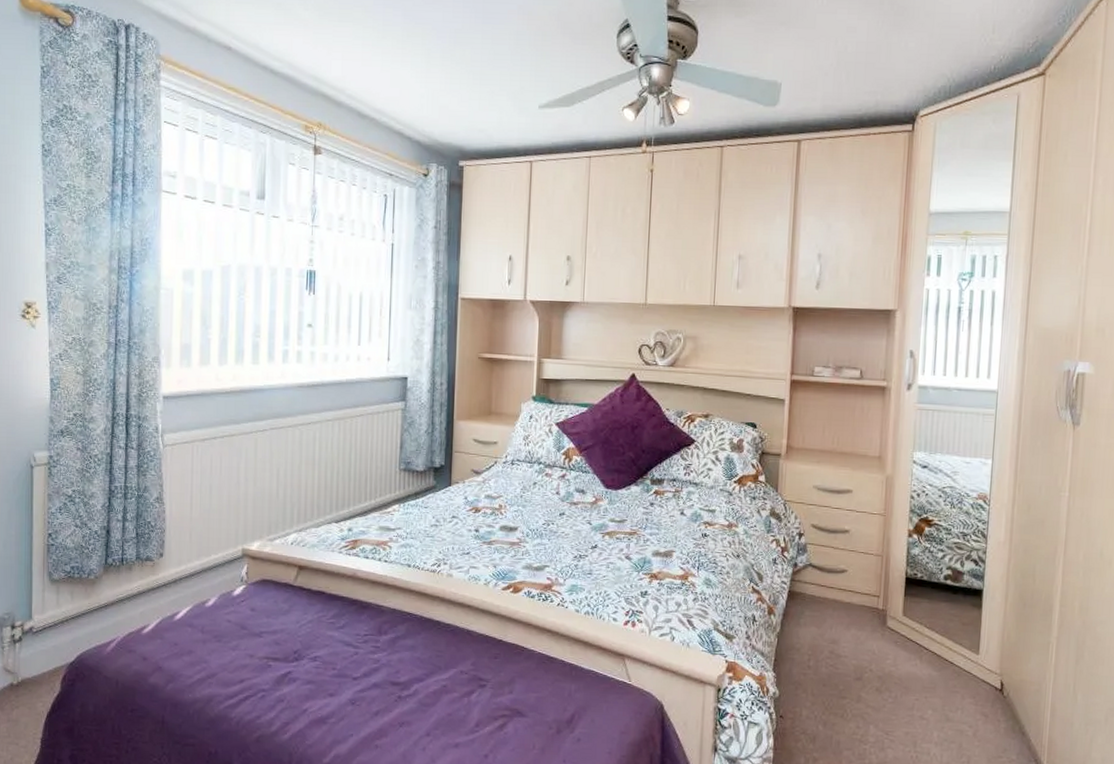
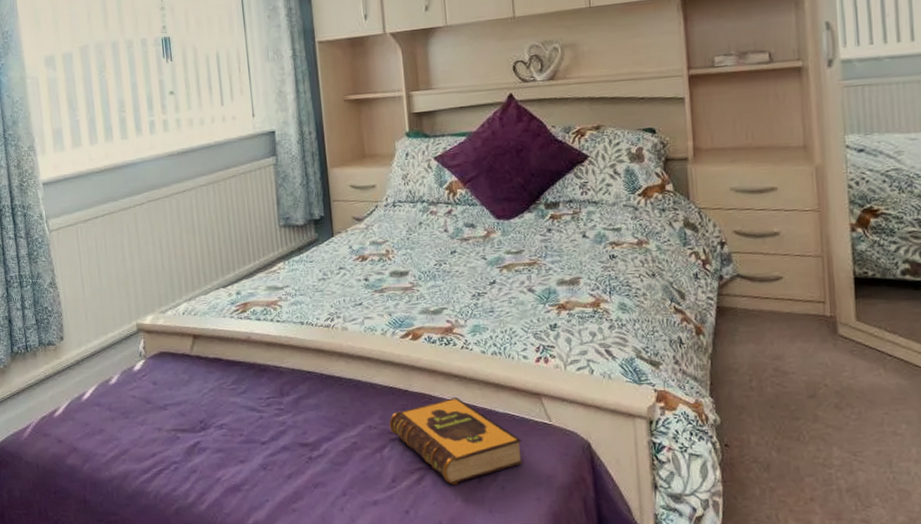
hardback book: none [480,650,602,734] -> present [389,396,523,485]

